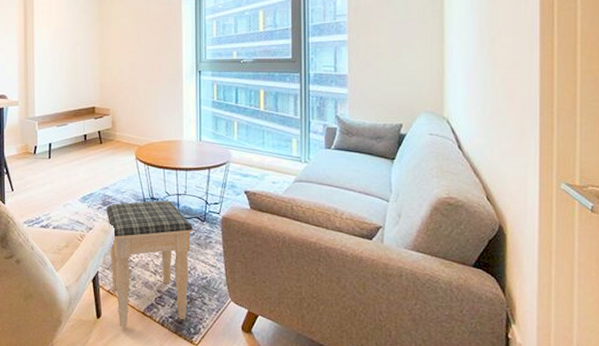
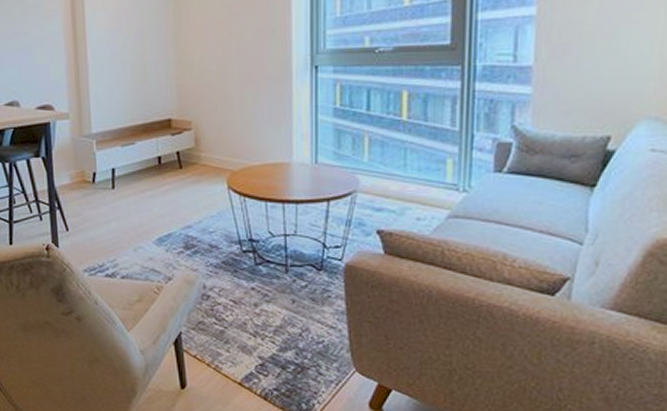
footstool: present [106,200,193,328] -> none [190,243,305,401]

